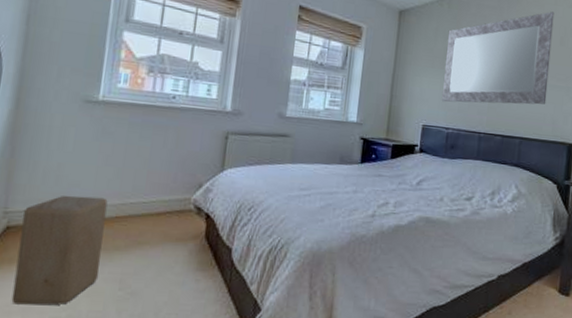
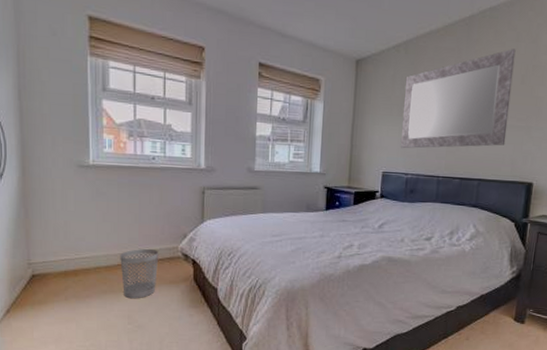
wooden block: present [11,195,108,305] -> none [44,248,111,337]
wastebasket: none [118,198,168,259] -> present [120,248,159,299]

